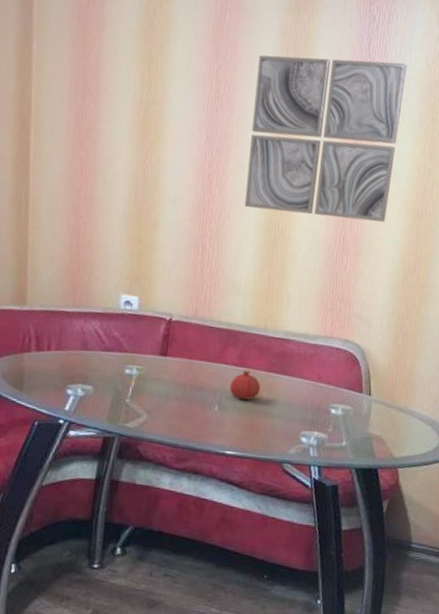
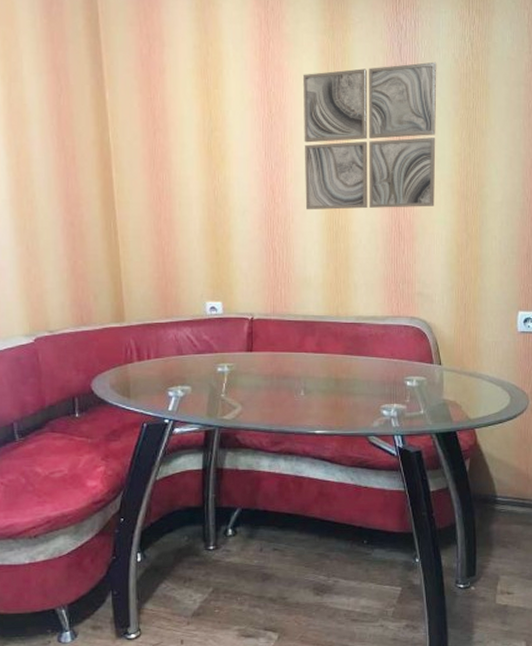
fruit: present [229,369,261,401] -> none [312,355,340,384]

